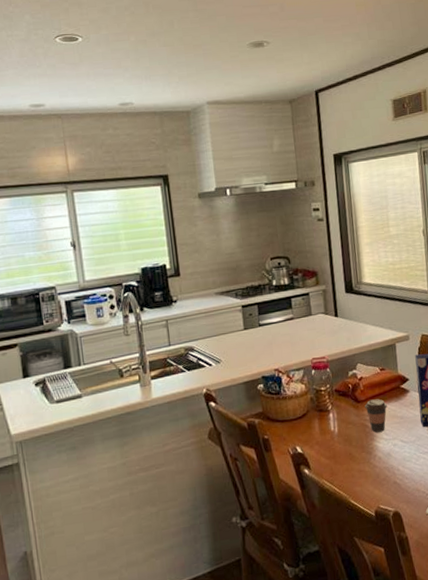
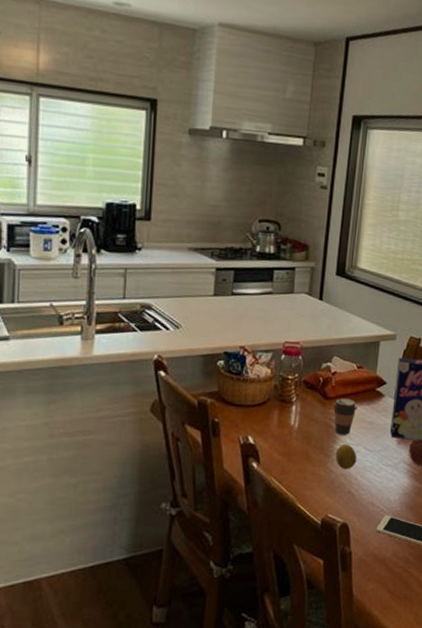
fruit: none [375,439,396,463] -> present [335,444,357,469]

